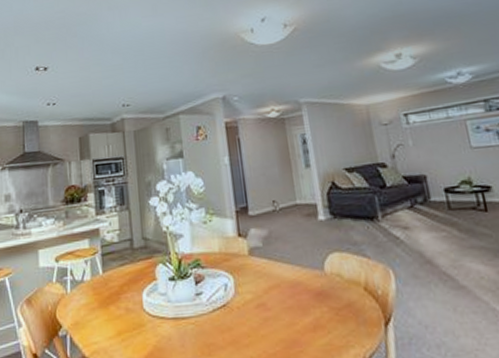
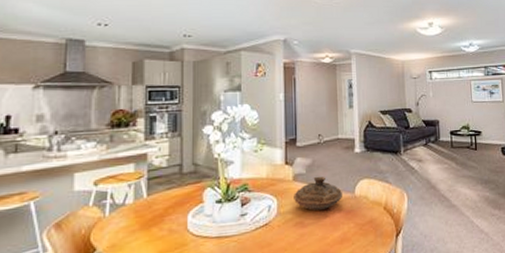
decorative bowl: none [251,249,310,290] -> present [294,176,343,210]

